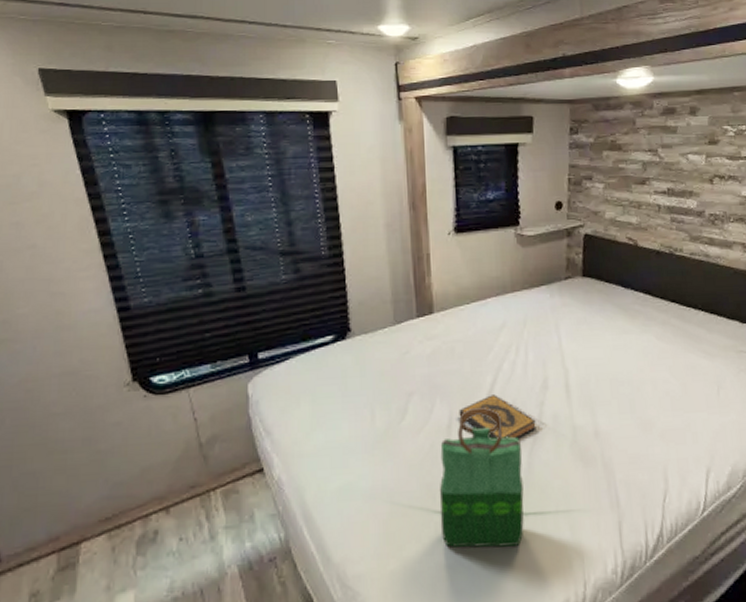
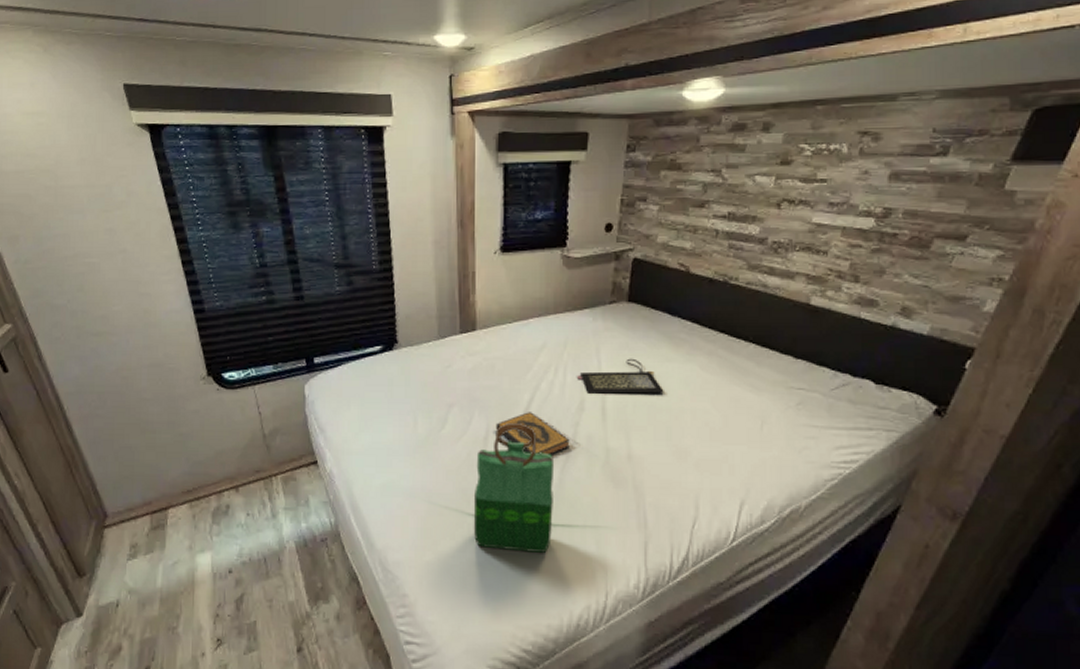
clutch bag: none [537,332,624,371] -> present [576,358,664,394]

